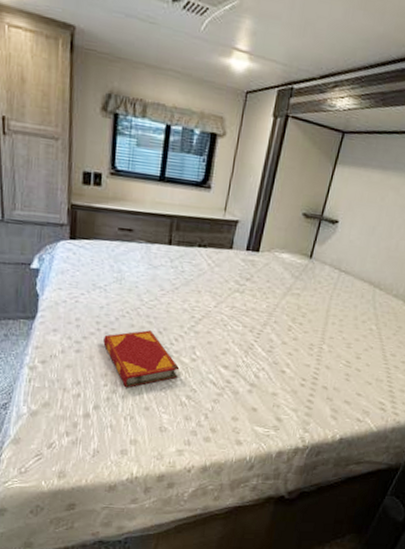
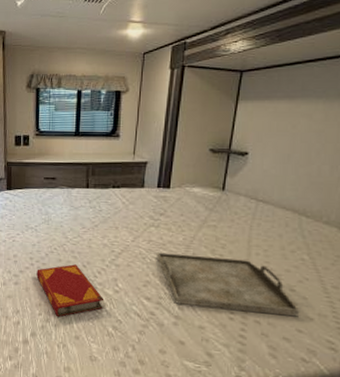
serving tray: none [238,319,362,382] -> present [156,252,300,317]

